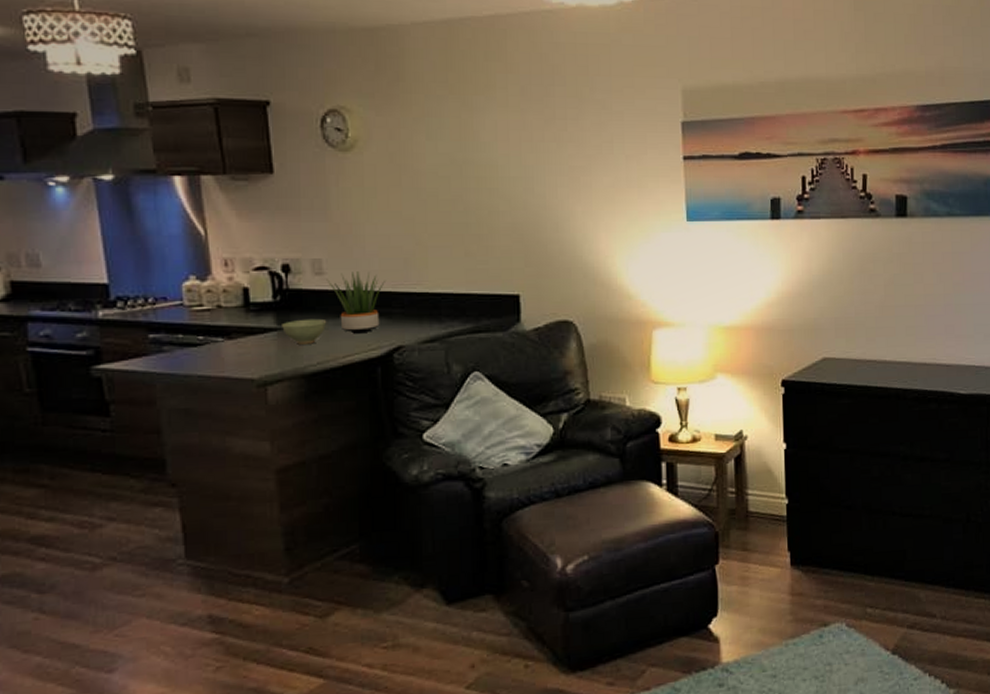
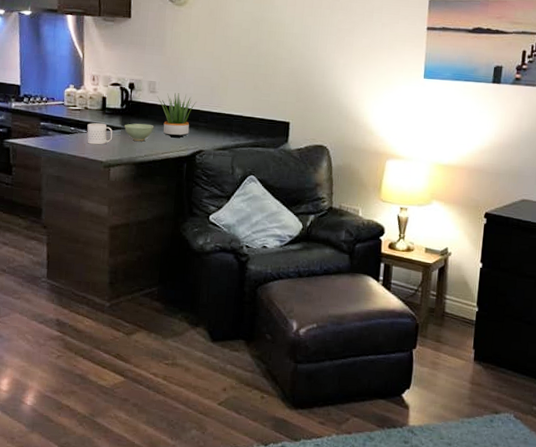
mug: none [224,326,266,357] -> present [87,123,113,145]

